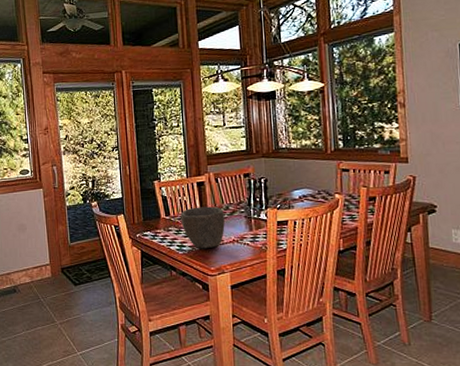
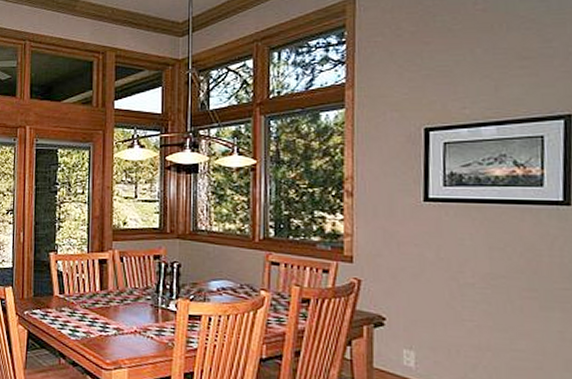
bowl: present [180,206,225,249] -> none [76,287,127,338]

